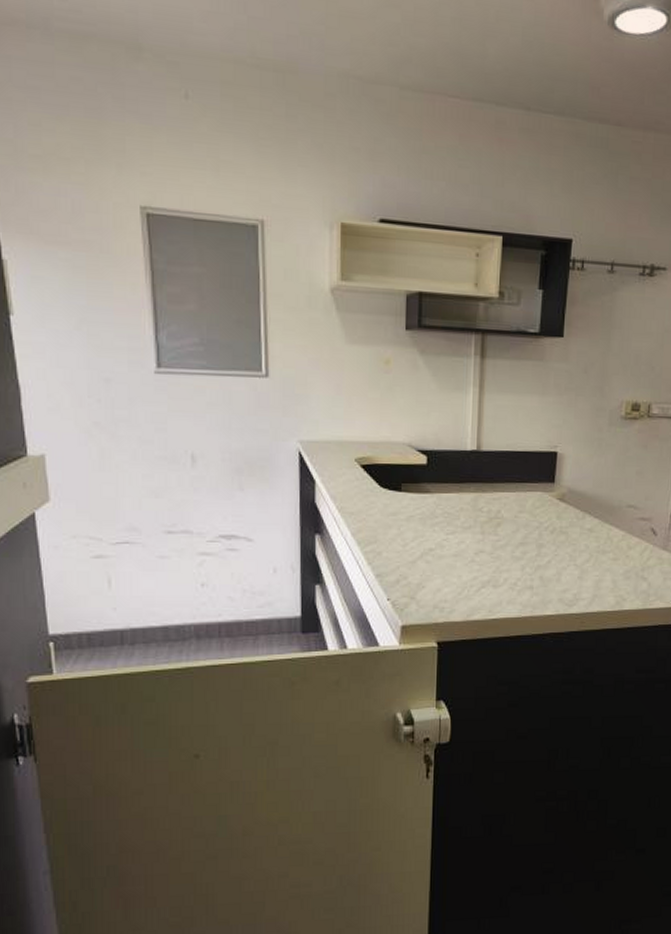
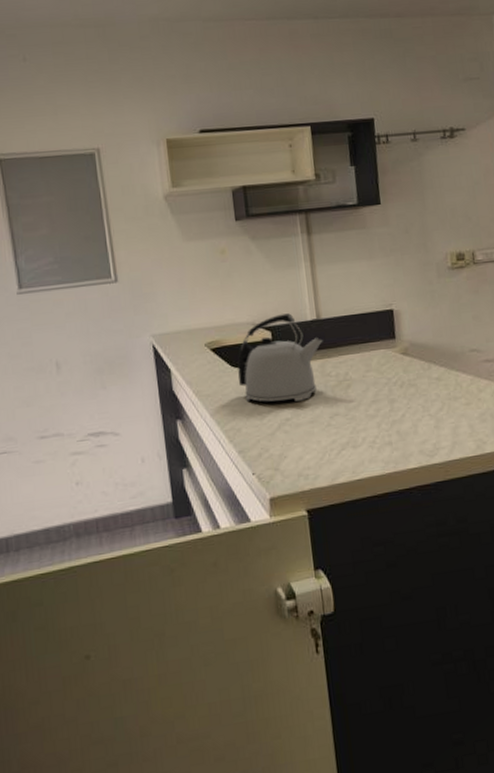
kettle: none [386,439,480,532] -> present [237,313,323,402]

